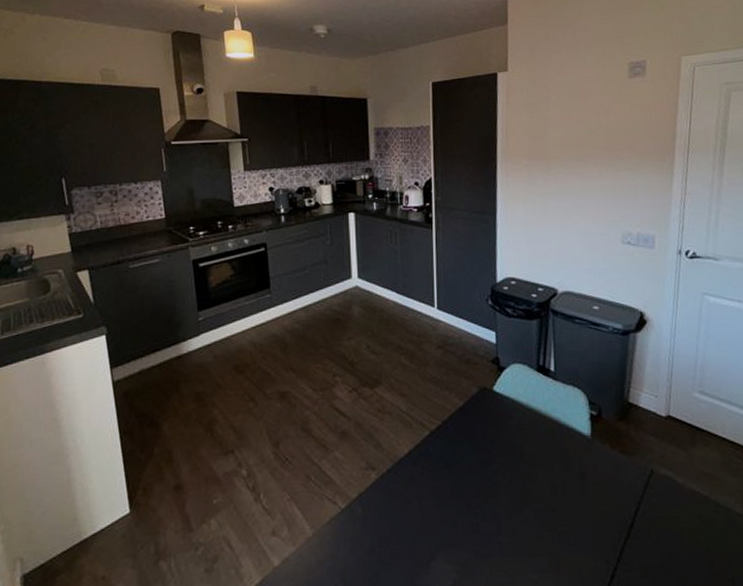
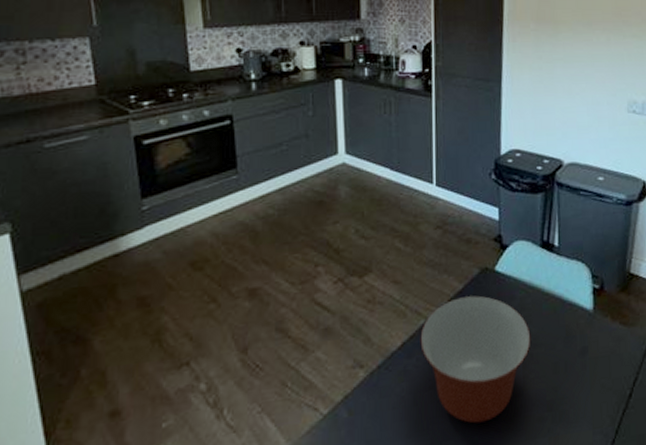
mixing bowl: none [424,413,529,534] -> present [420,295,531,424]

